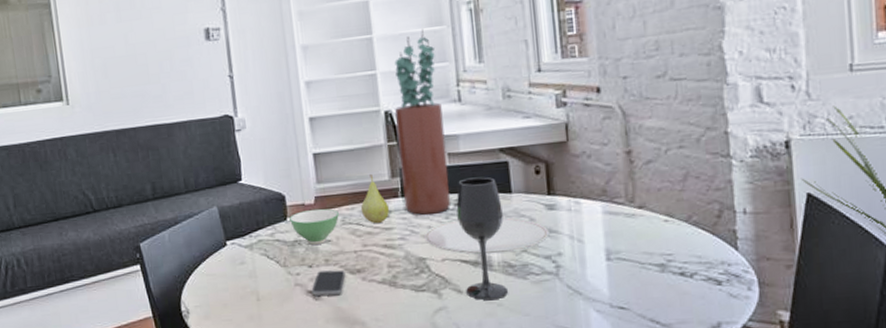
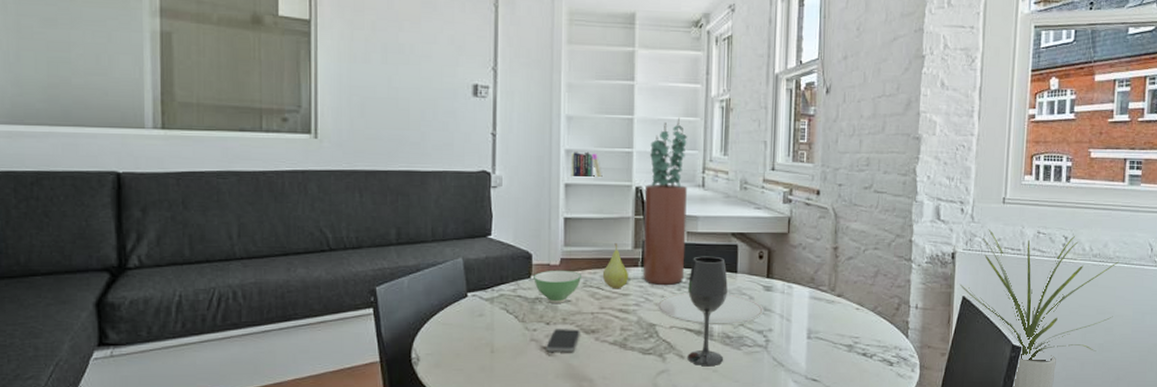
books: none [311,80,348,110] -> present [571,152,603,178]

